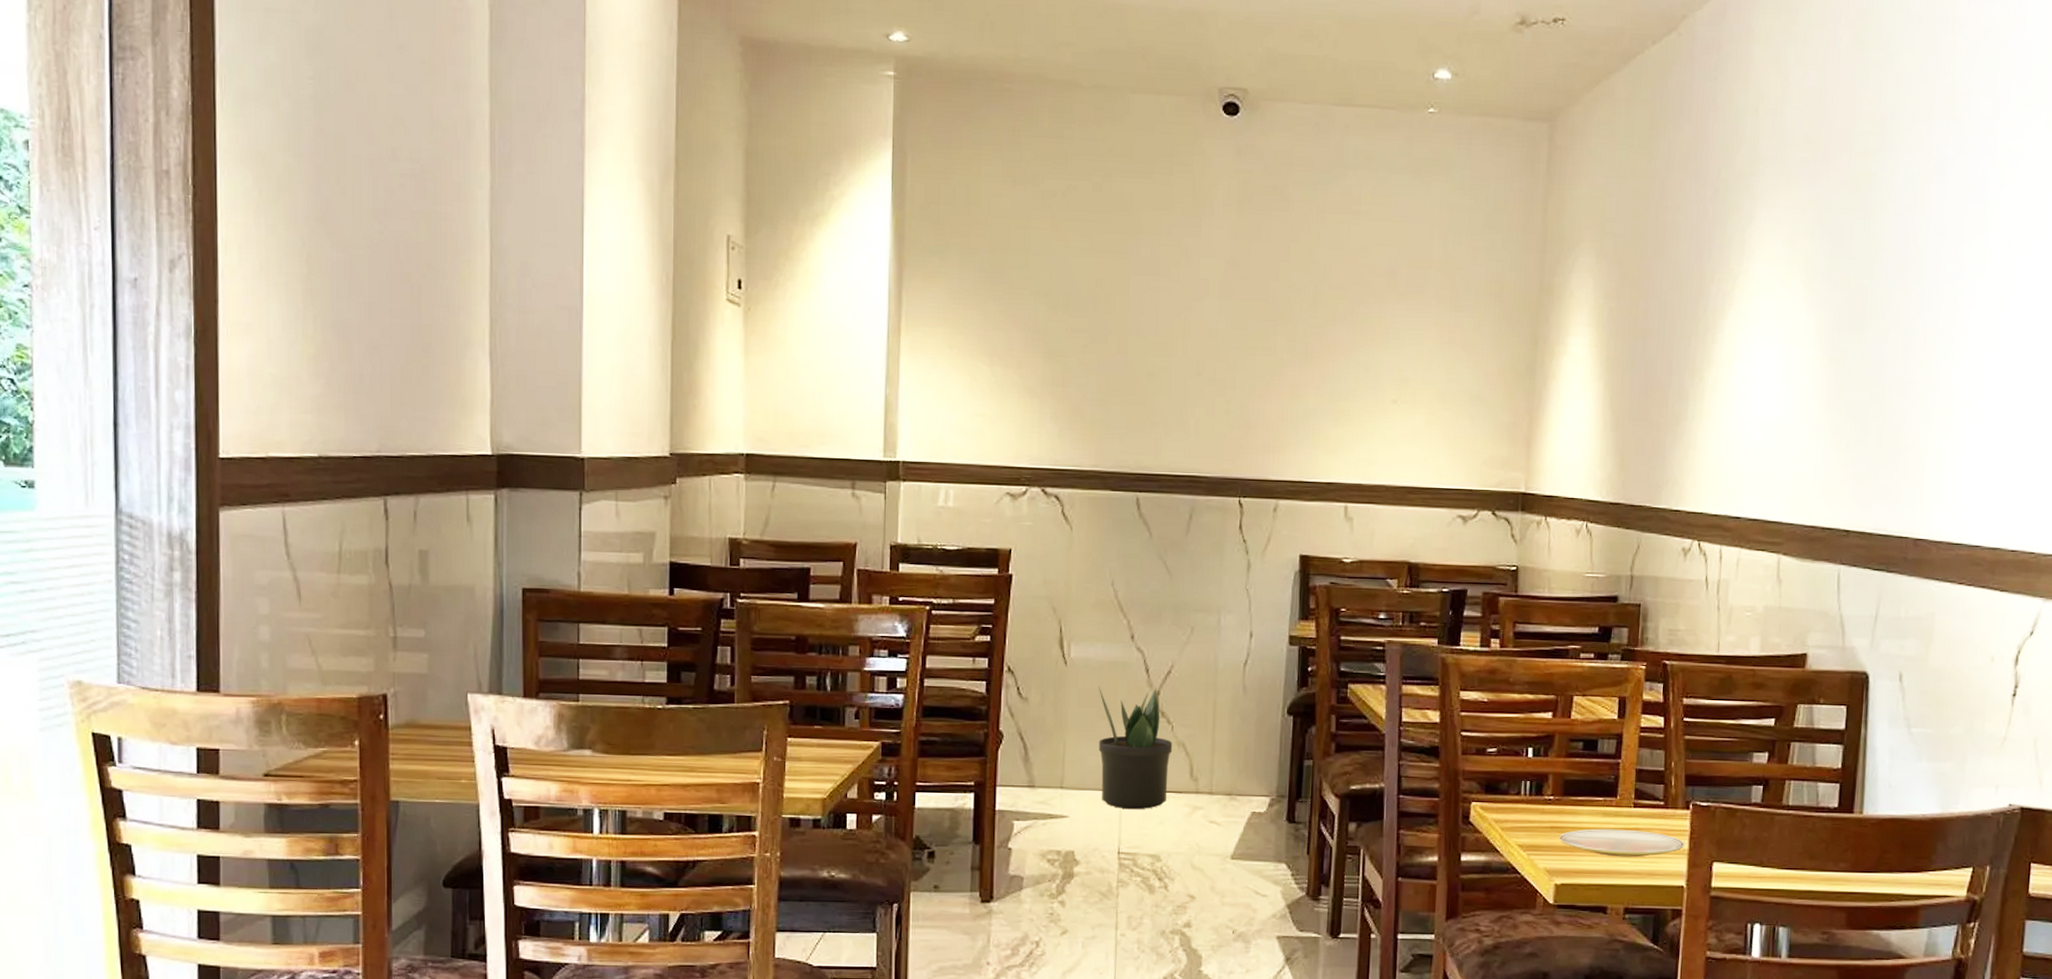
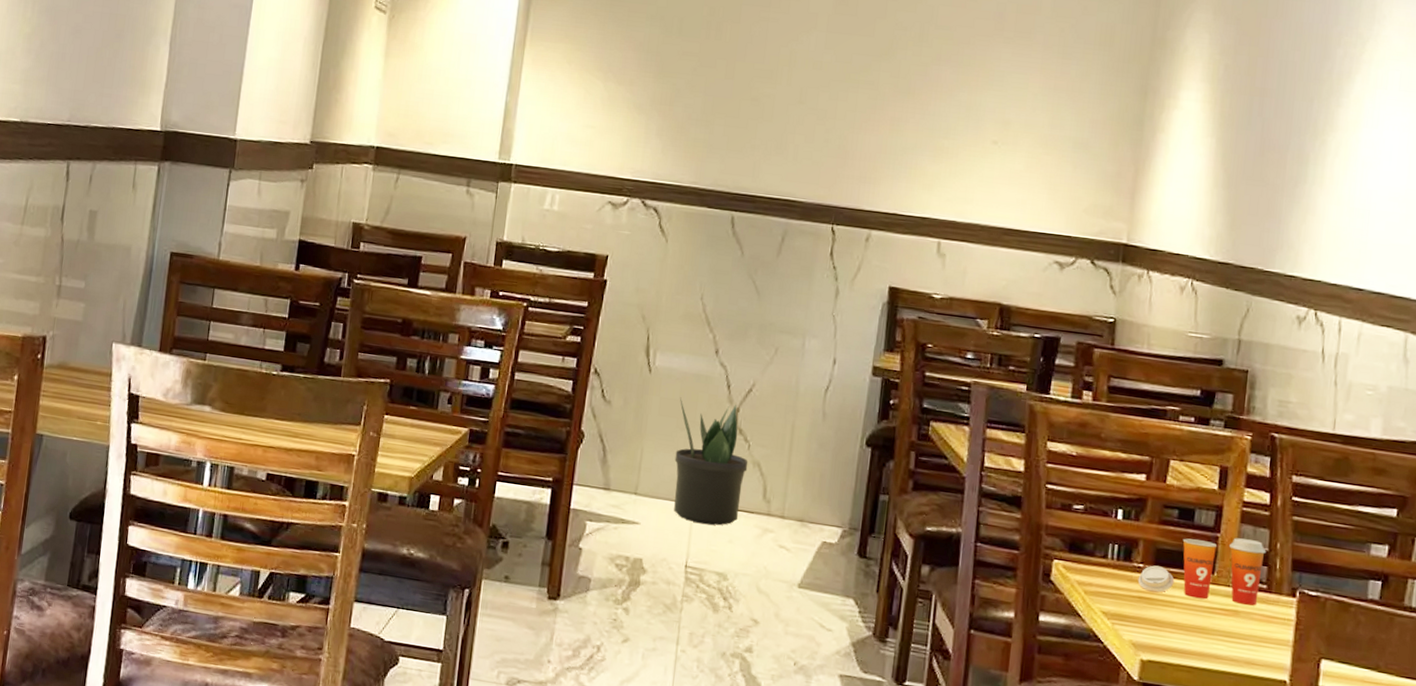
beverage cup: none [1549,762,1663,823] -> present [1137,538,1267,606]
plate: present [1558,829,1685,858] -> none [1146,604,1290,643]

